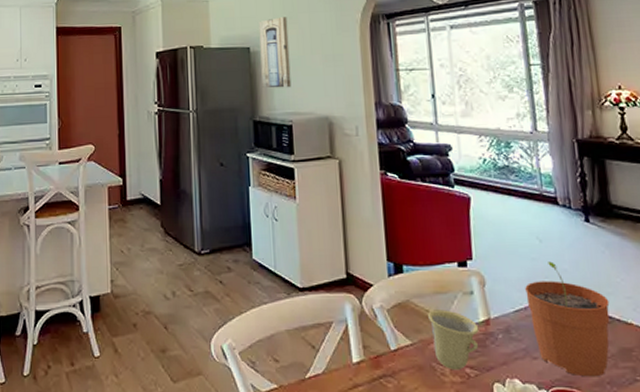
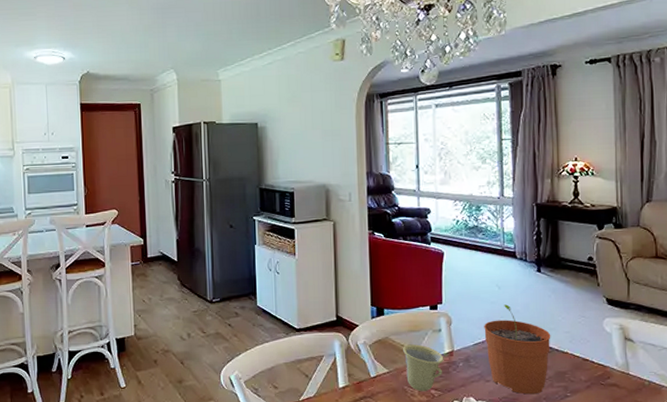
wall art: present [259,17,292,88] -> none [266,96,294,160]

